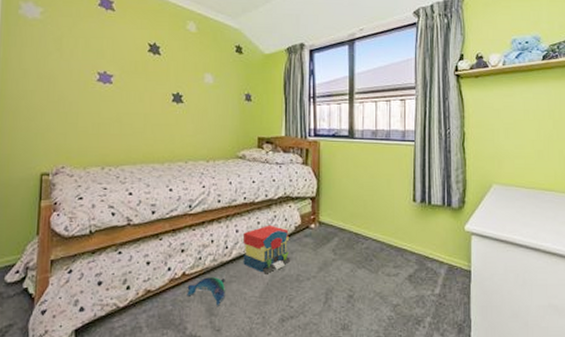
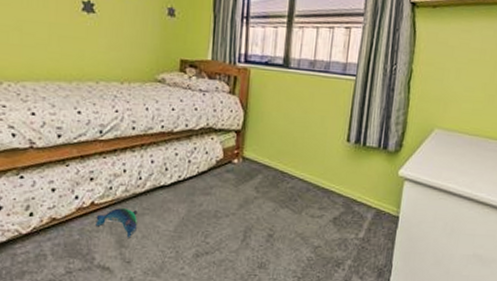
toy house: present [243,224,290,274] -> none [158,156,209,208]

